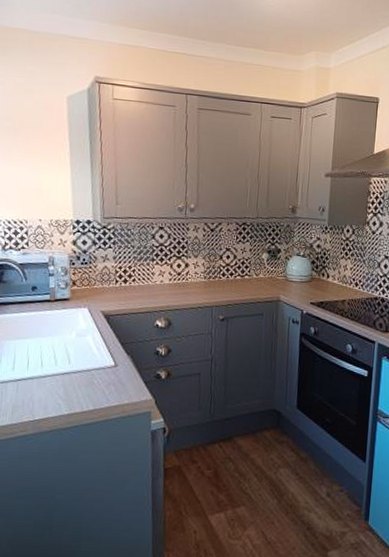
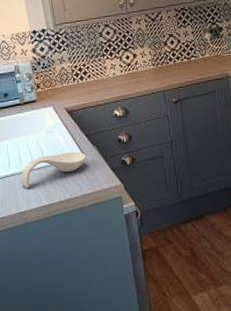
spoon rest: none [39,359,119,395] -> present [21,151,87,188]

